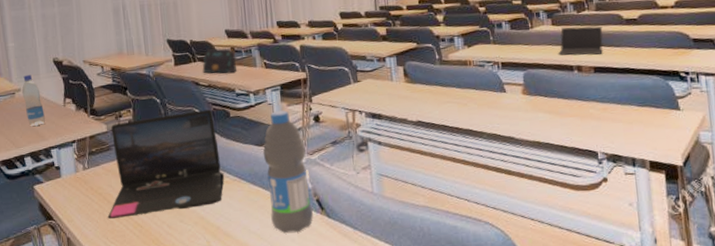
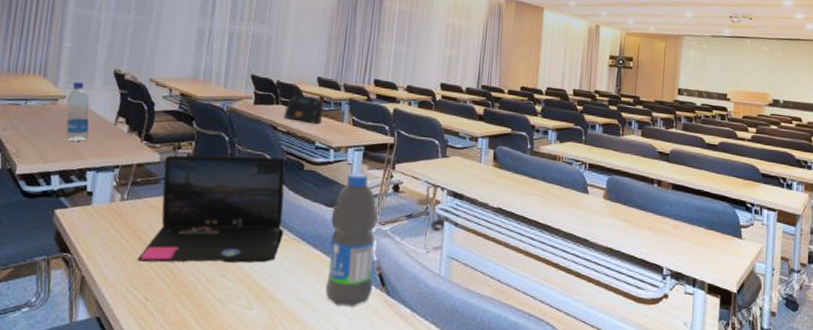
laptop computer: present [559,26,603,55] -> none [643,140,686,173]

